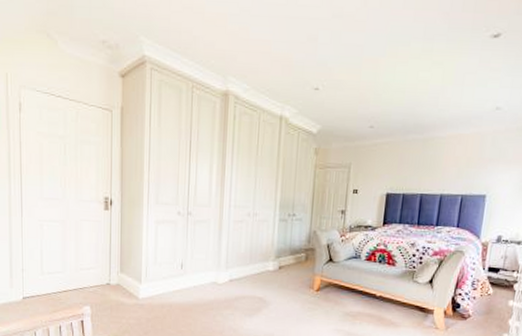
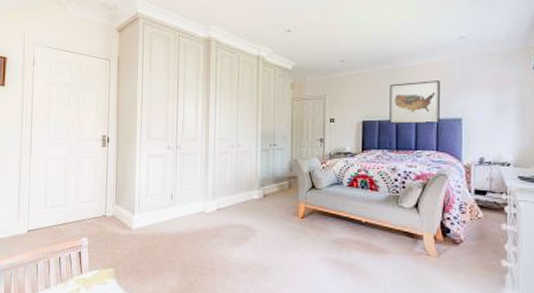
wall art: none [414,153,470,200] -> present [389,80,440,124]

